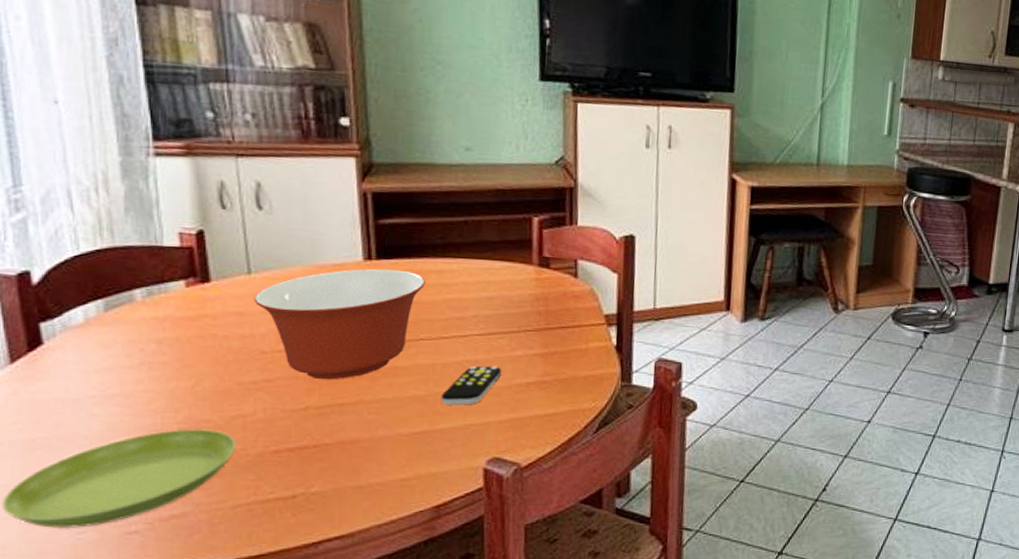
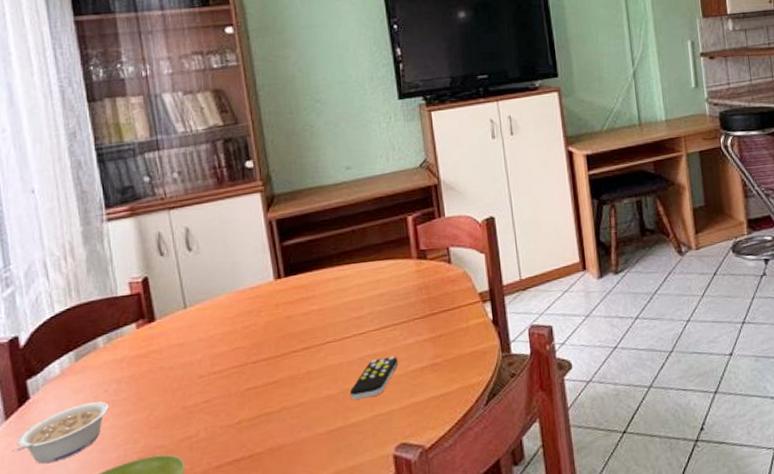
legume: none [17,360,145,419] -> present [11,401,109,464]
mixing bowl: present [254,268,425,380] -> none [190,283,326,394]

